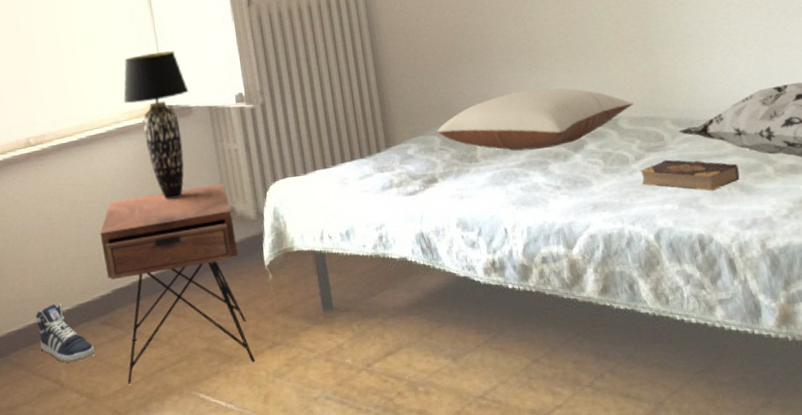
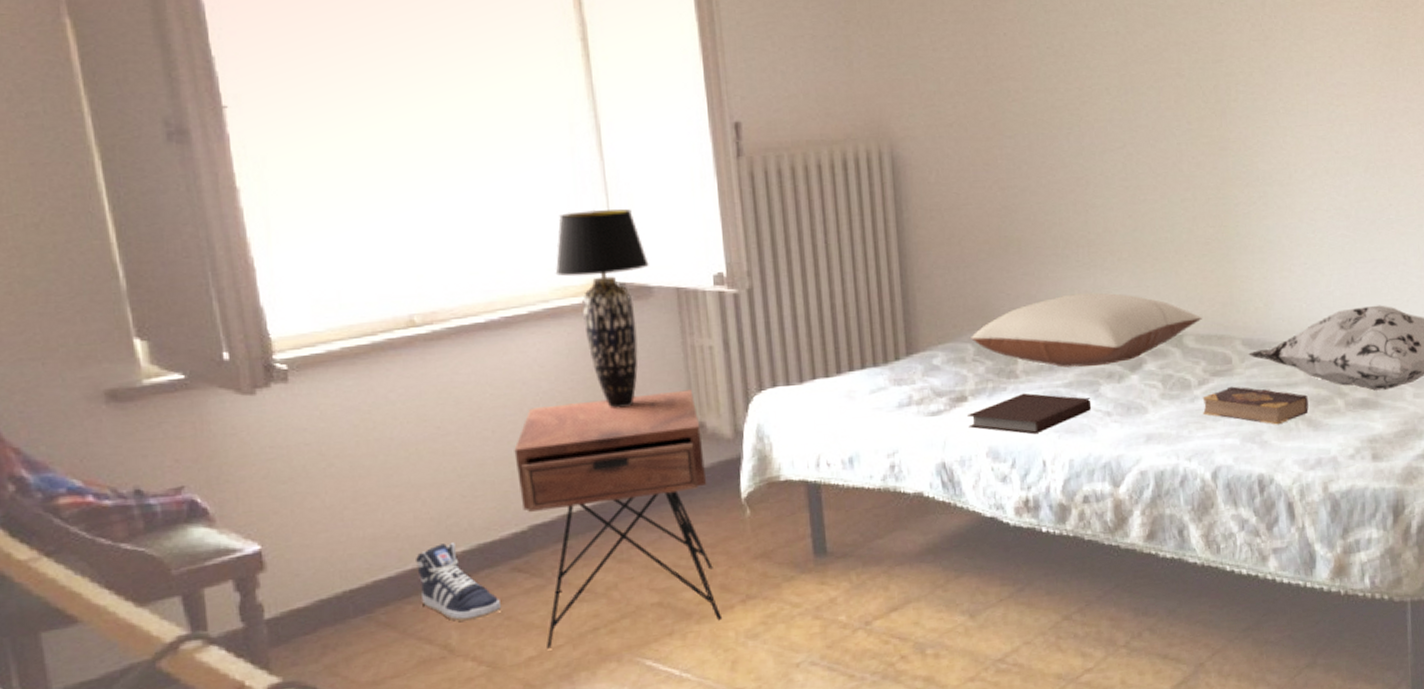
notebook: none [438,173,543,208] -> present [966,393,1092,435]

